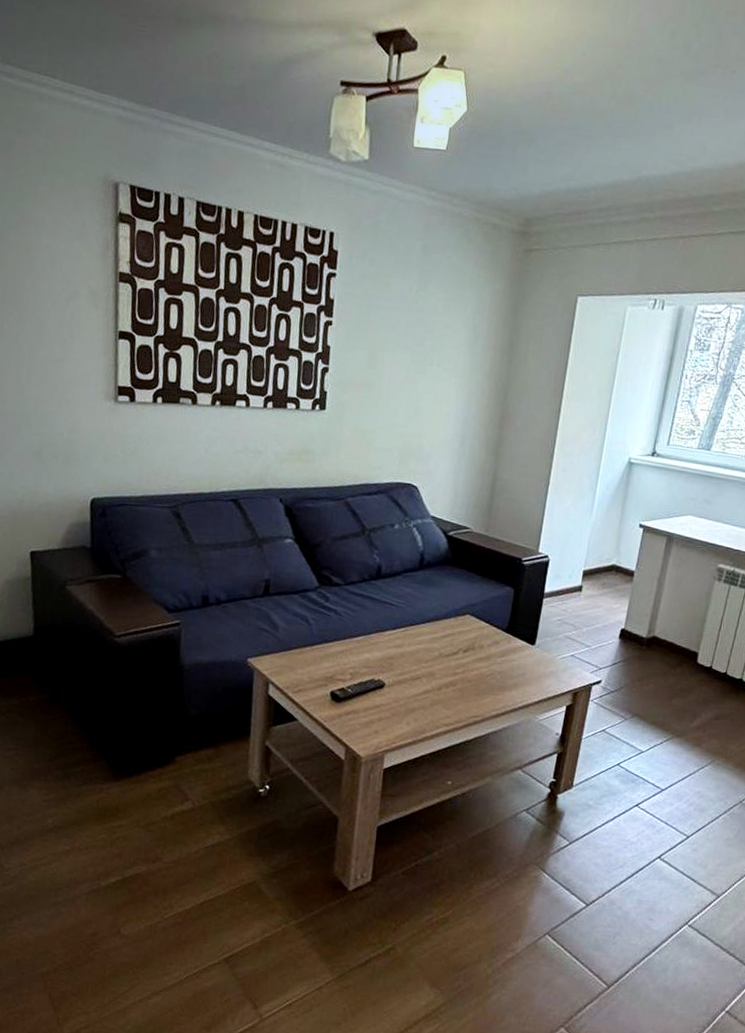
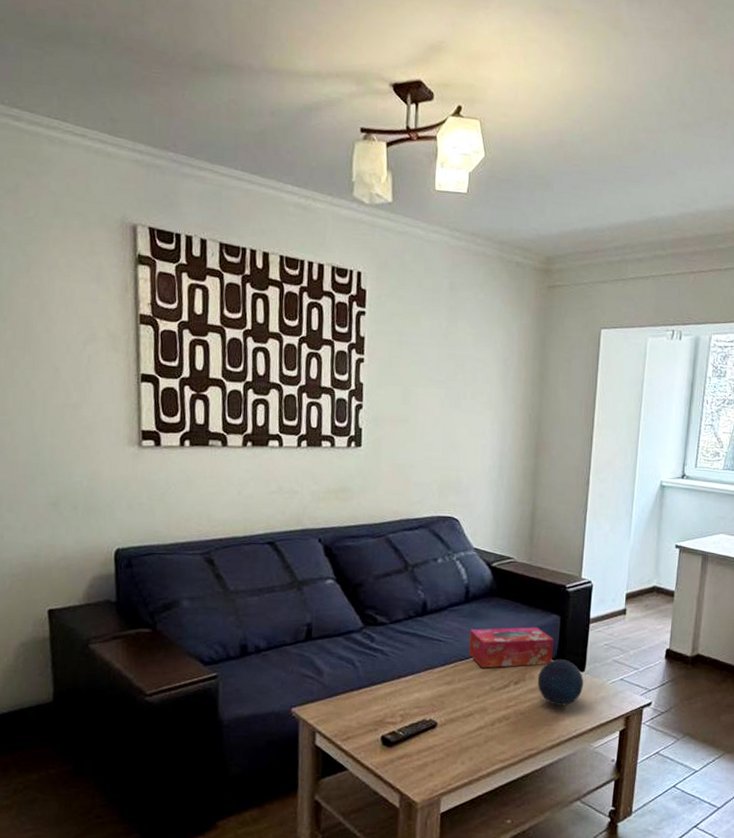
tissue box: none [419,595,507,636] -> present [468,627,554,668]
decorative orb: none [486,630,534,677] -> present [537,658,584,706]

